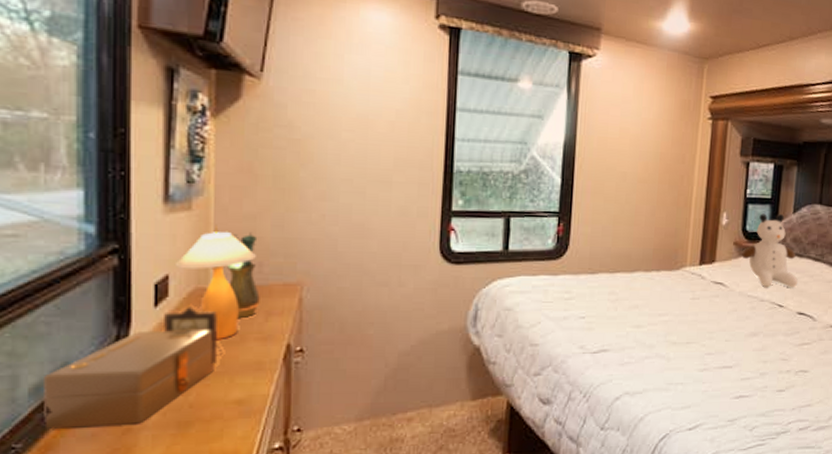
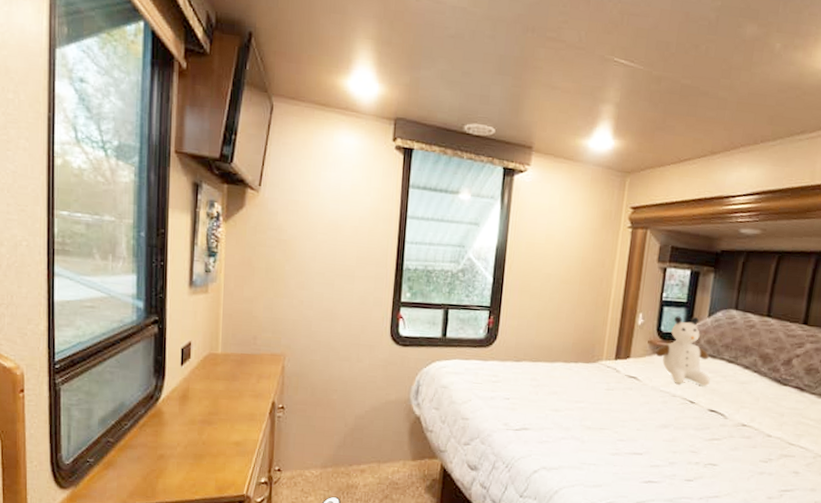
jewelry box: present [44,330,213,429] -> none [108,383,220,453]
photo frame: present [162,307,223,365] -> none [186,367,227,414]
table lamp: present [174,224,258,339] -> none [195,305,253,394]
vase: present [227,231,260,319] -> none [231,310,254,380]

